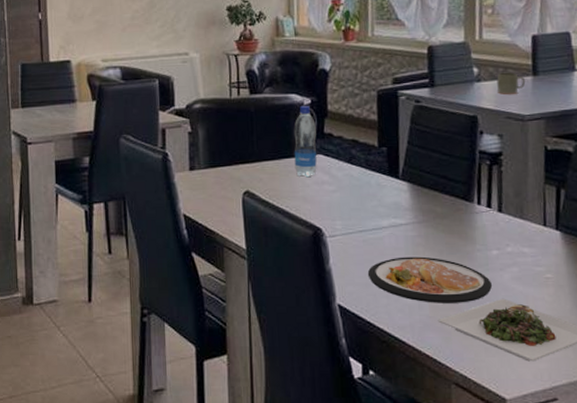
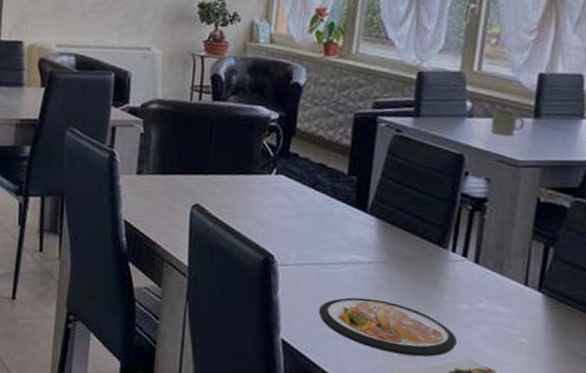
bottle: present [294,105,317,178] -> none [252,119,281,199]

